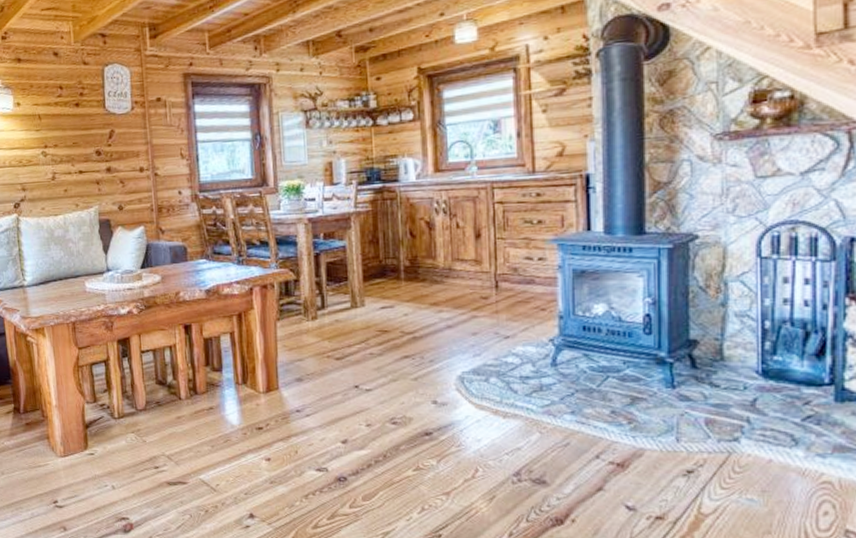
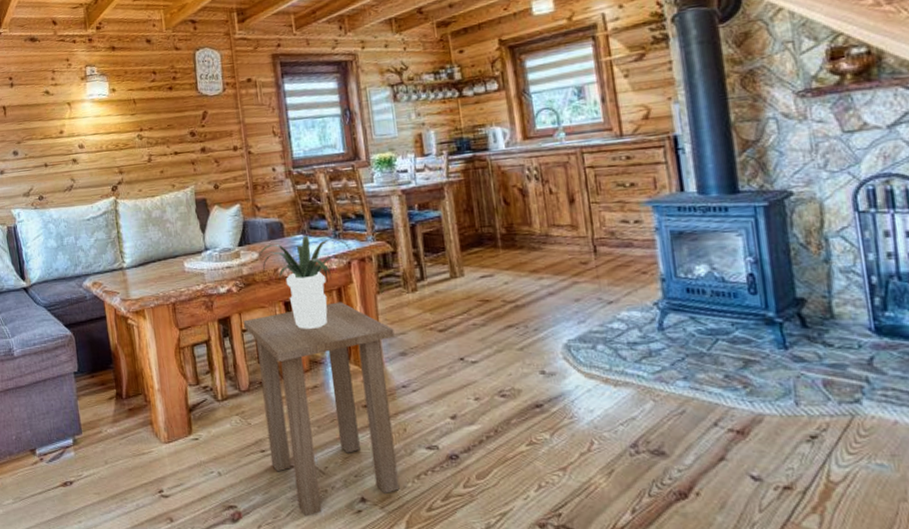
side table: none [142,327,292,530] -> present [243,302,400,517]
potted plant: none [159,260,254,352] -> present [257,236,351,329]

